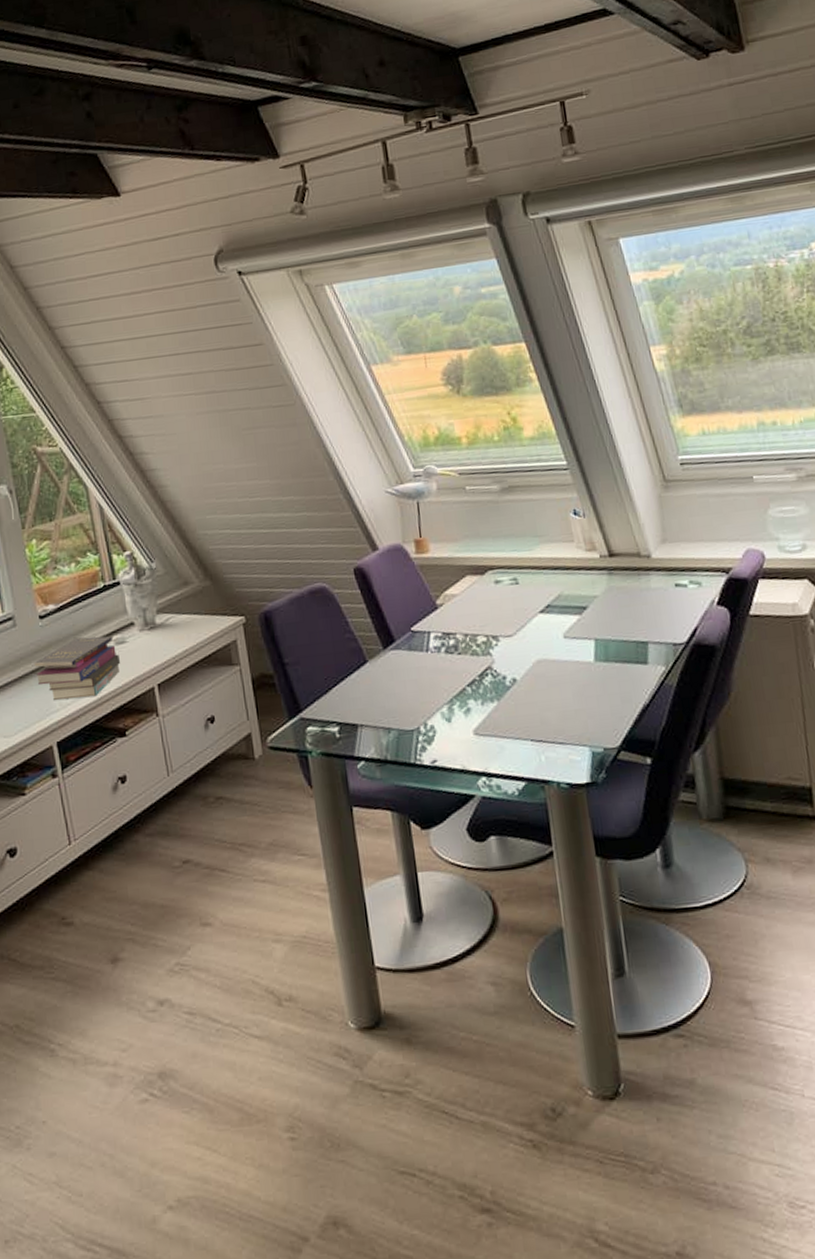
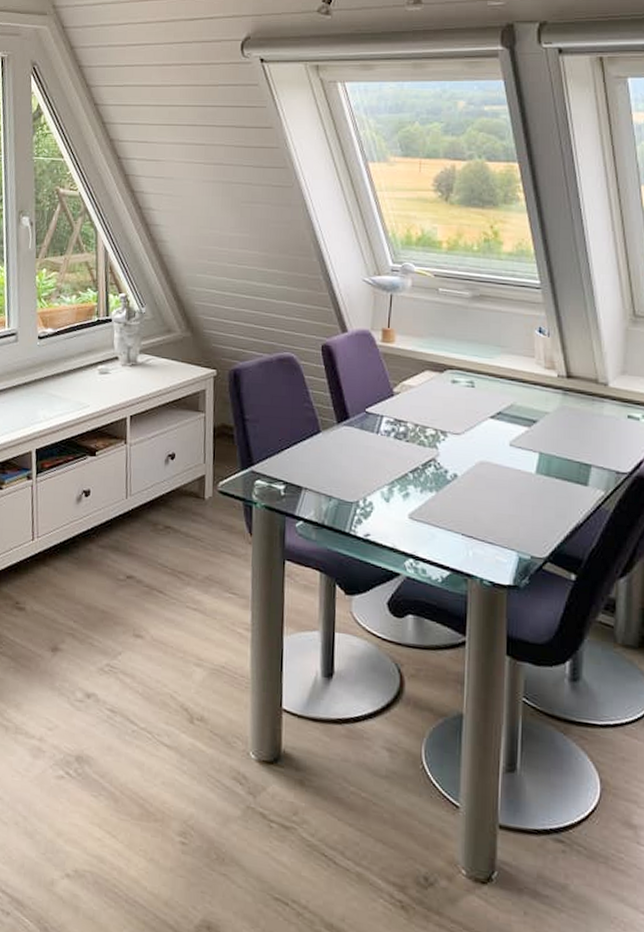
books: present [34,636,120,701] -> none [27,360,101,416]

